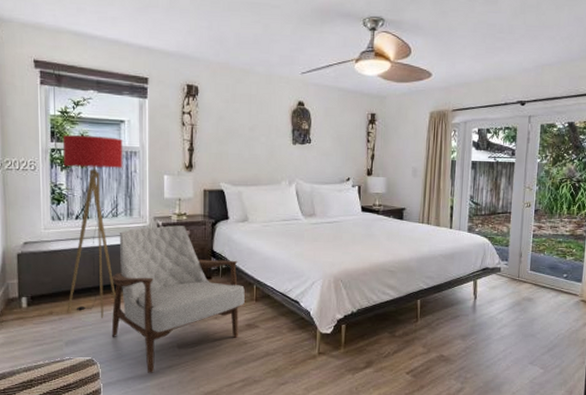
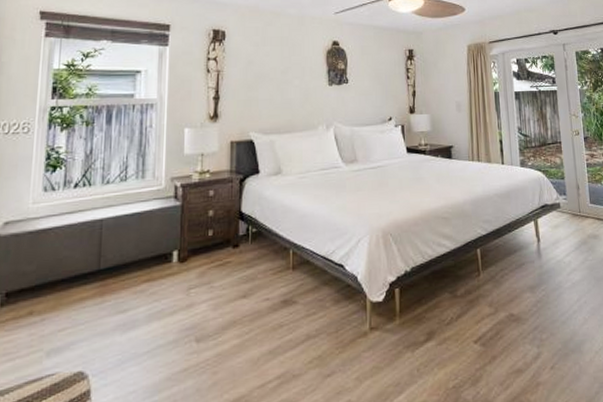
floor lamp: present [63,134,123,318] -> none [53,89,138,313]
armchair: present [111,225,245,374] -> none [110,185,279,384]

